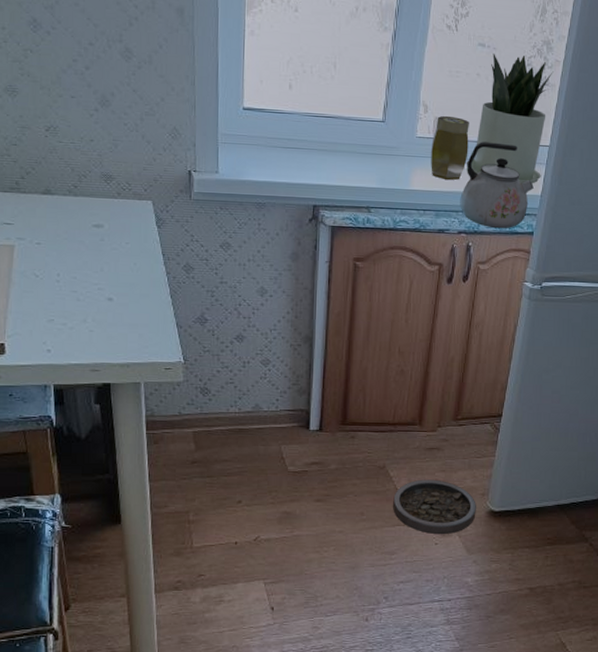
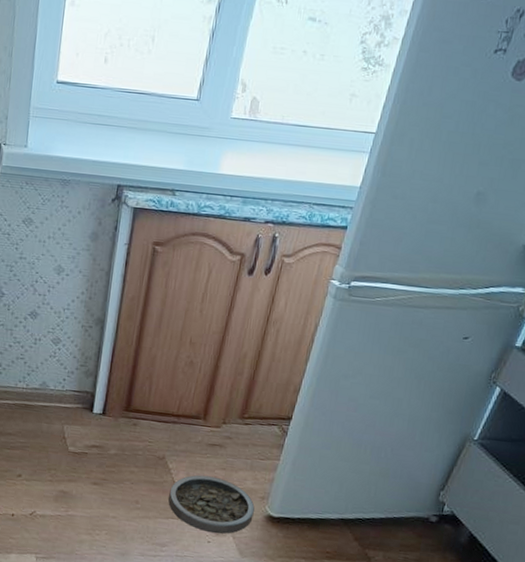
jar: present [431,115,469,180] -> none [243,95,290,166]
kettle: present [460,142,534,229] -> none [270,125,353,222]
planter: present [466,54,553,184] -> none [281,29,390,174]

